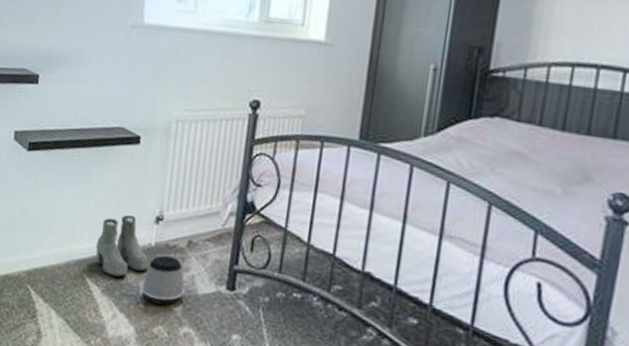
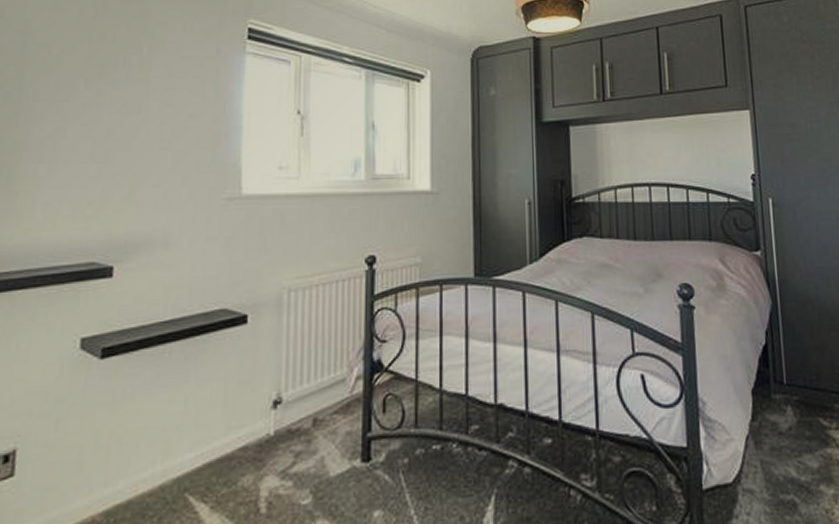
boots: present [95,215,149,277] -> none [199,406,269,485]
speaker: present [141,255,186,306] -> none [262,442,316,504]

